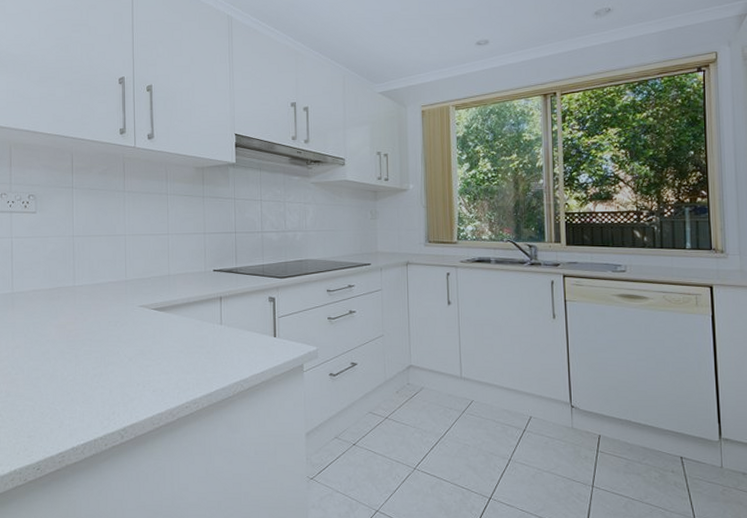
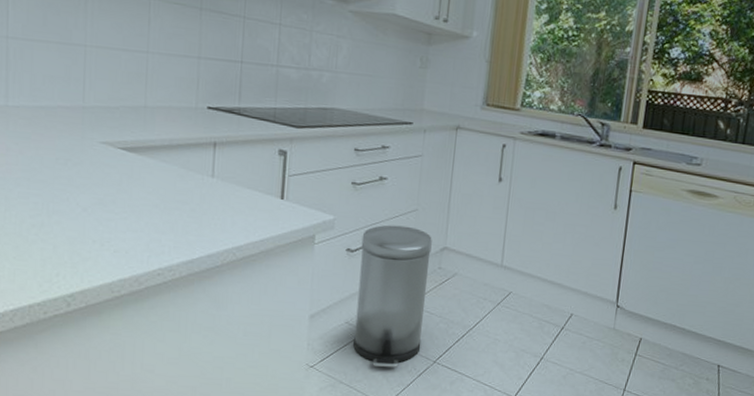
pedal bin: none [341,350,401,475] -> present [353,225,432,367]

